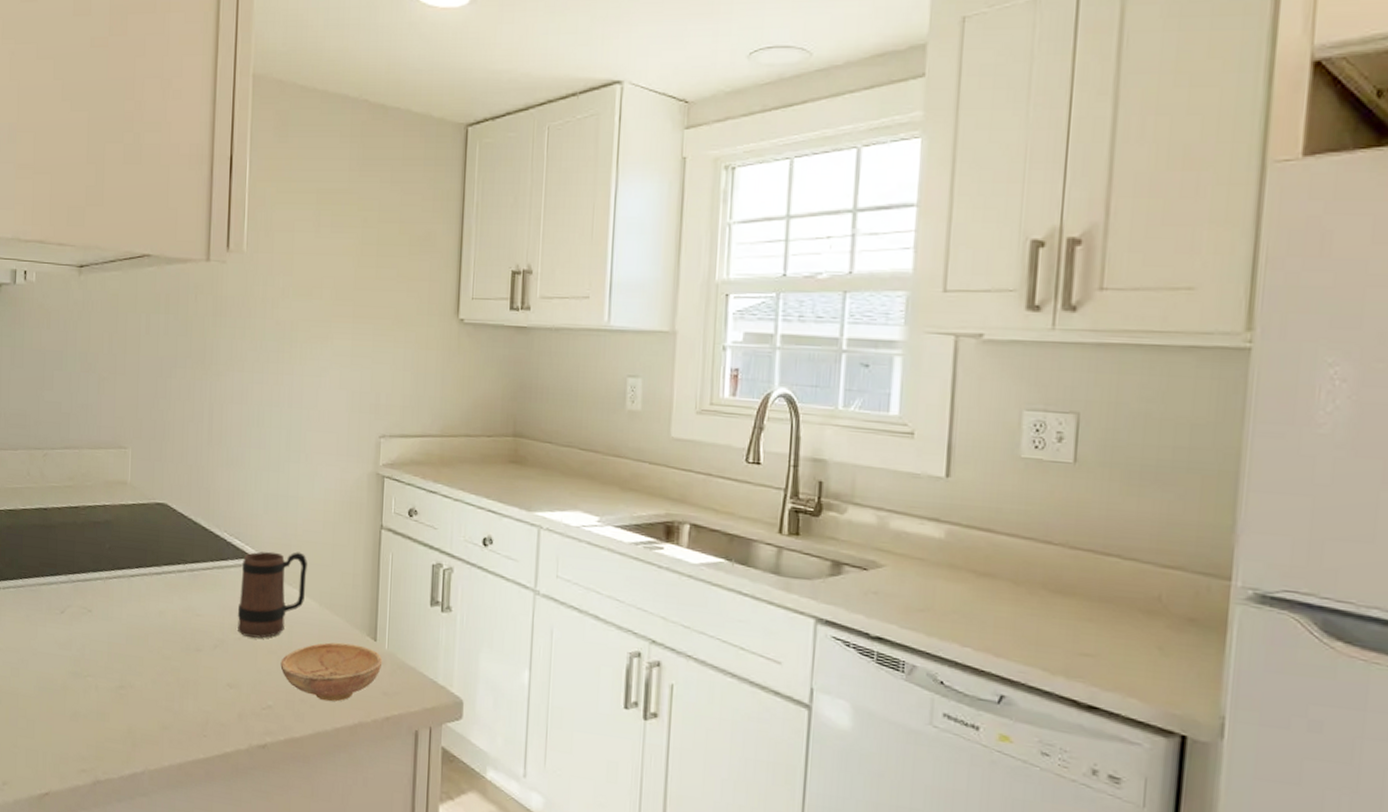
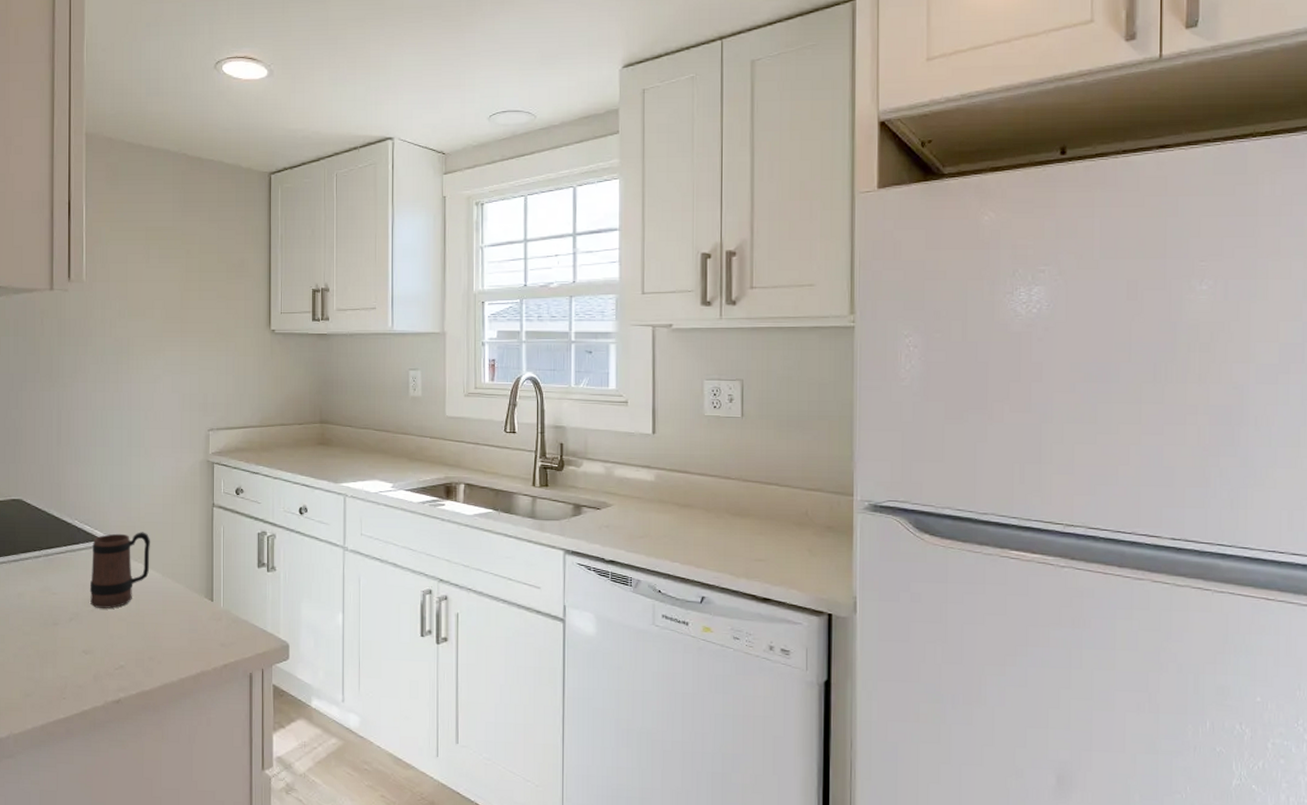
bowl: present [280,642,383,702] -> none [130,605,219,657]

